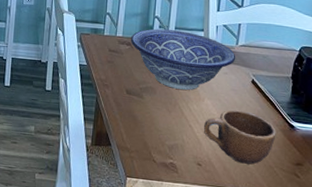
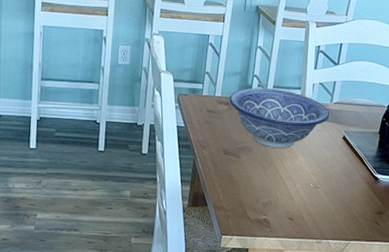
mug: present [203,109,276,165] -> none [296,165,362,216]

